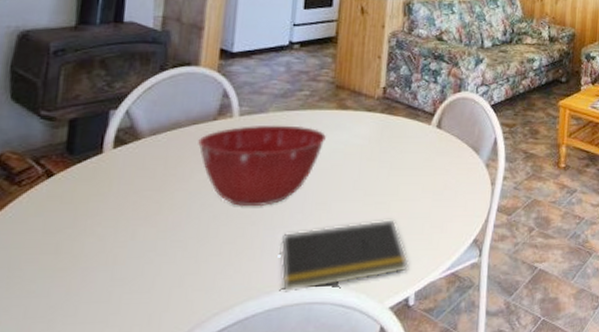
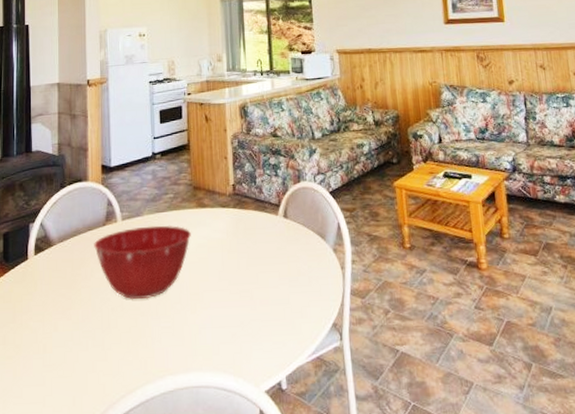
notepad: present [279,218,409,292] -> none [166,305,277,377]

